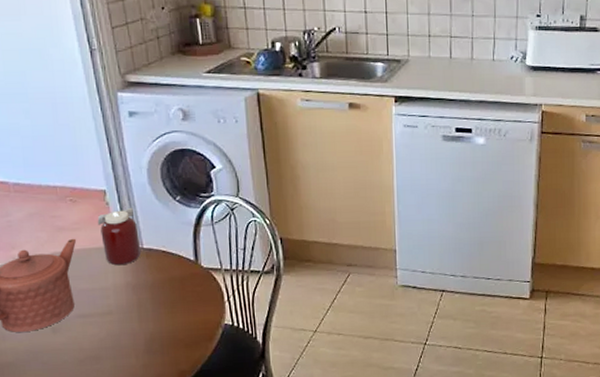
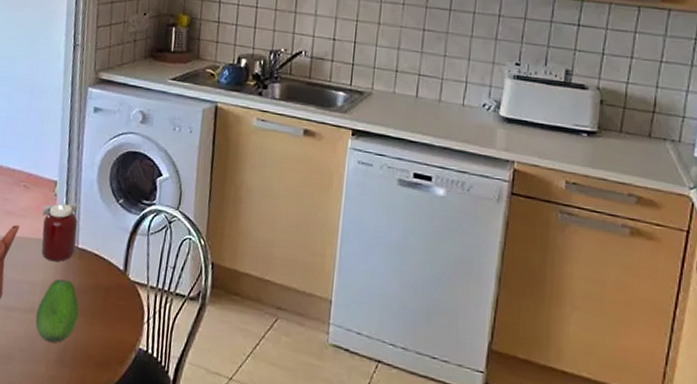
fruit: none [114,279,158,337] -> present [35,278,79,343]

